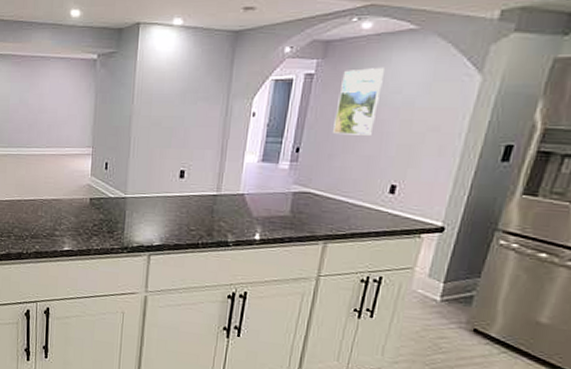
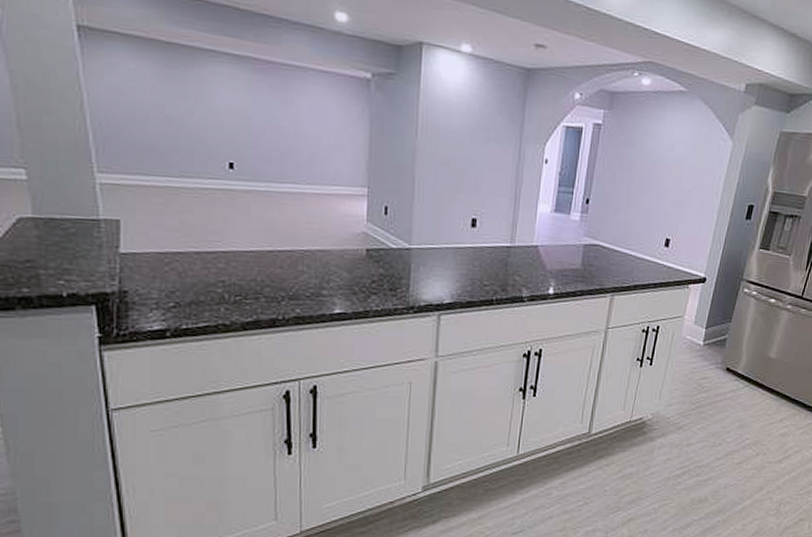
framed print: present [333,68,386,135] -> none [618,124,662,190]

